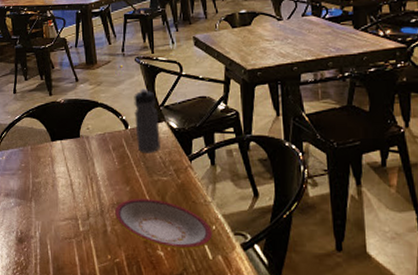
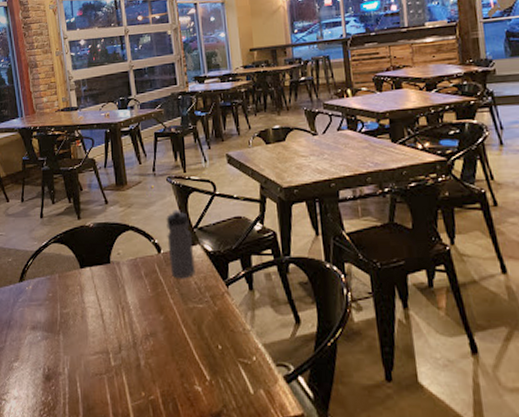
plate: present [115,199,213,250] -> none [148,329,254,384]

